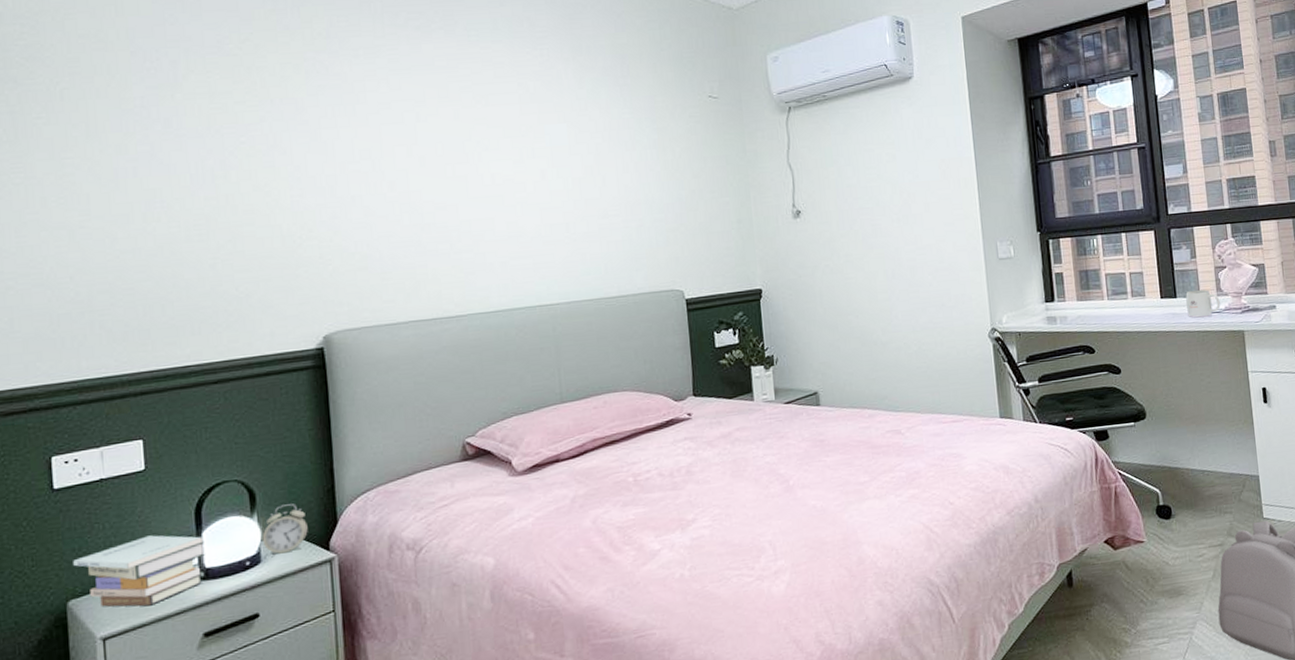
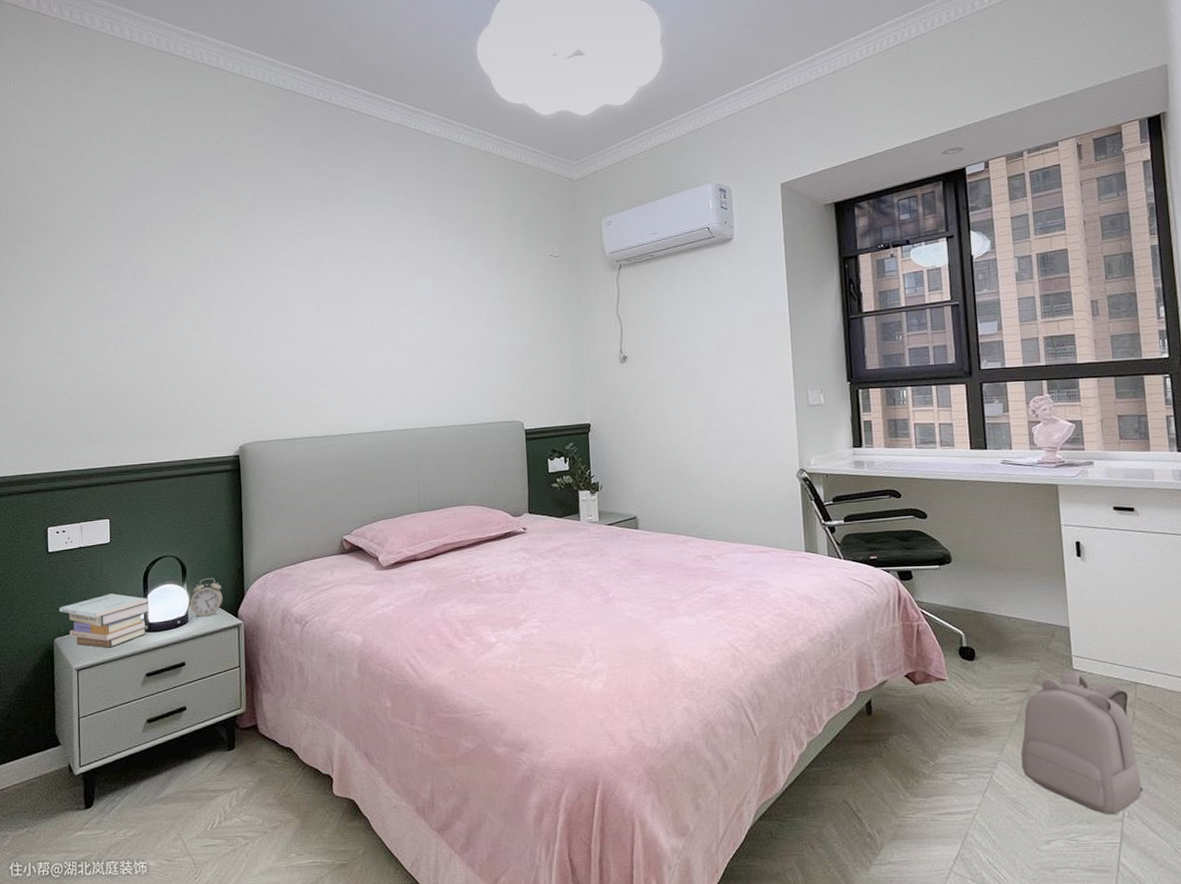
mug: present [1185,289,1221,318] -> none [996,442,1033,471]

